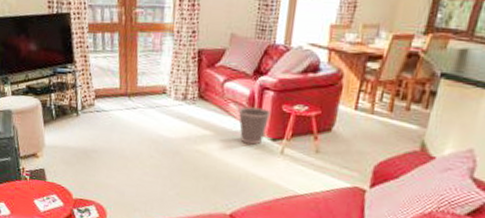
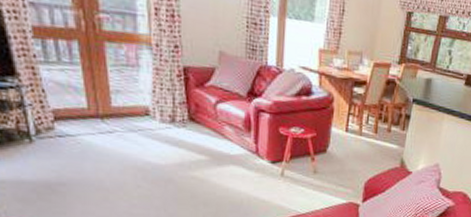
wastebasket: present [238,106,271,145] -> none [234,129,269,168]

